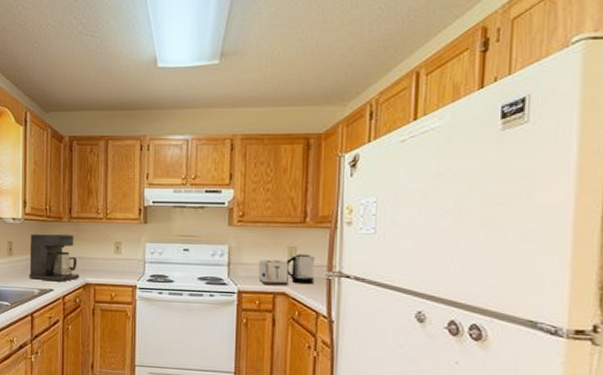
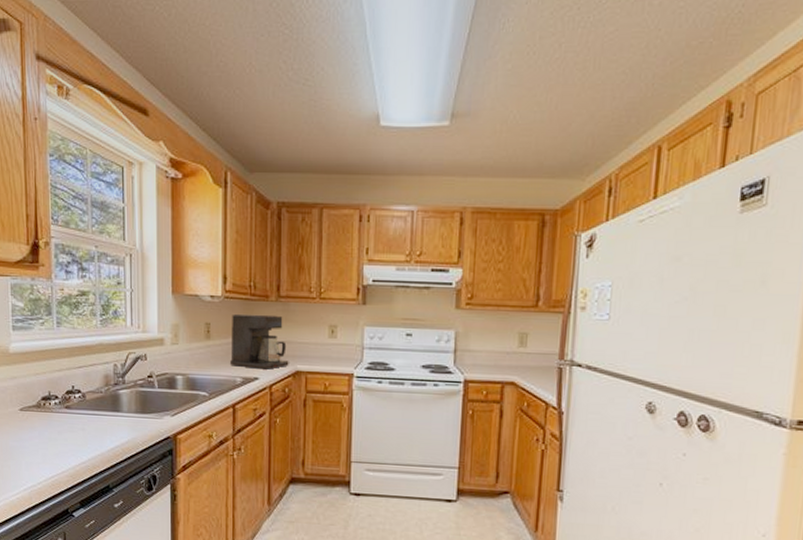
toaster: present [258,260,289,286] -> none [486,346,519,375]
kettle: present [286,254,316,285] -> none [516,340,547,374]

